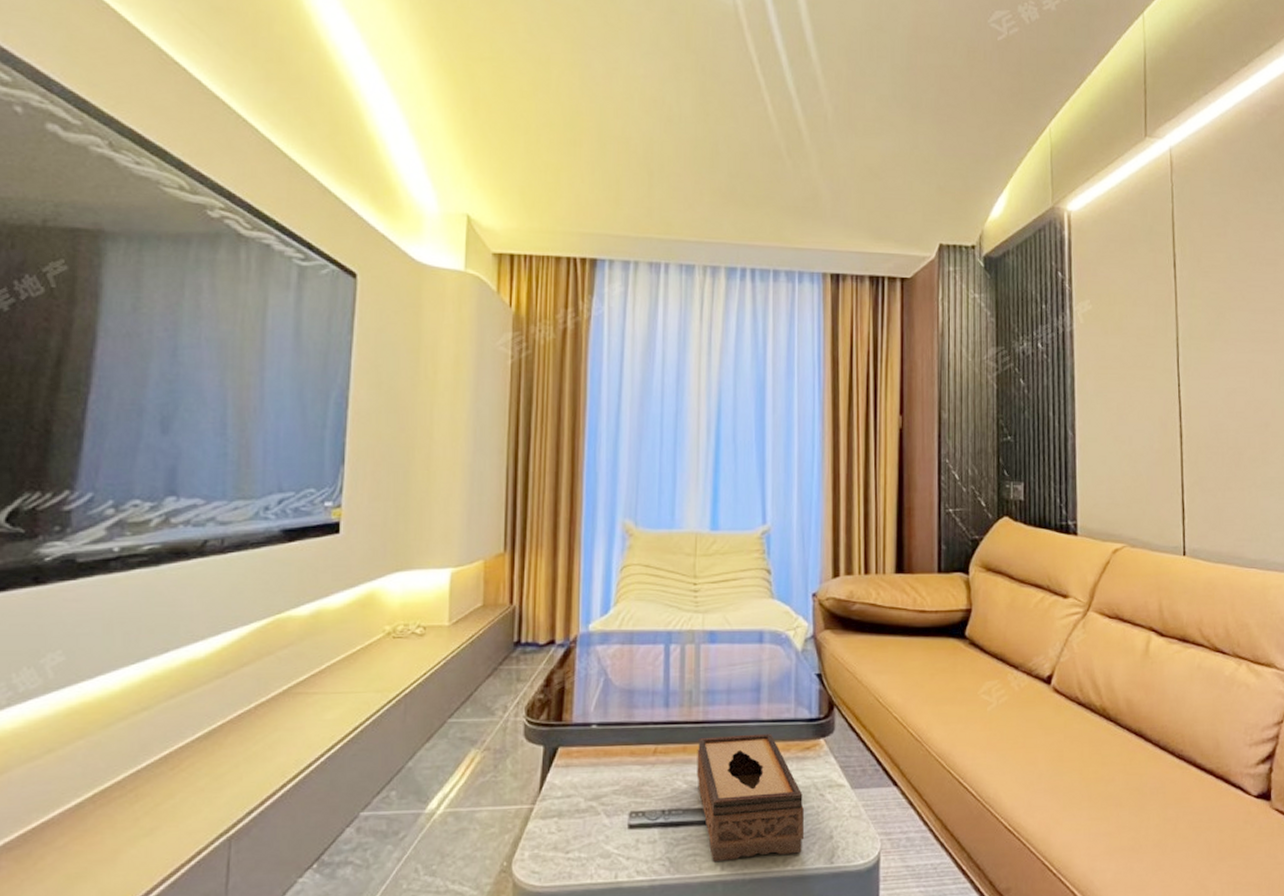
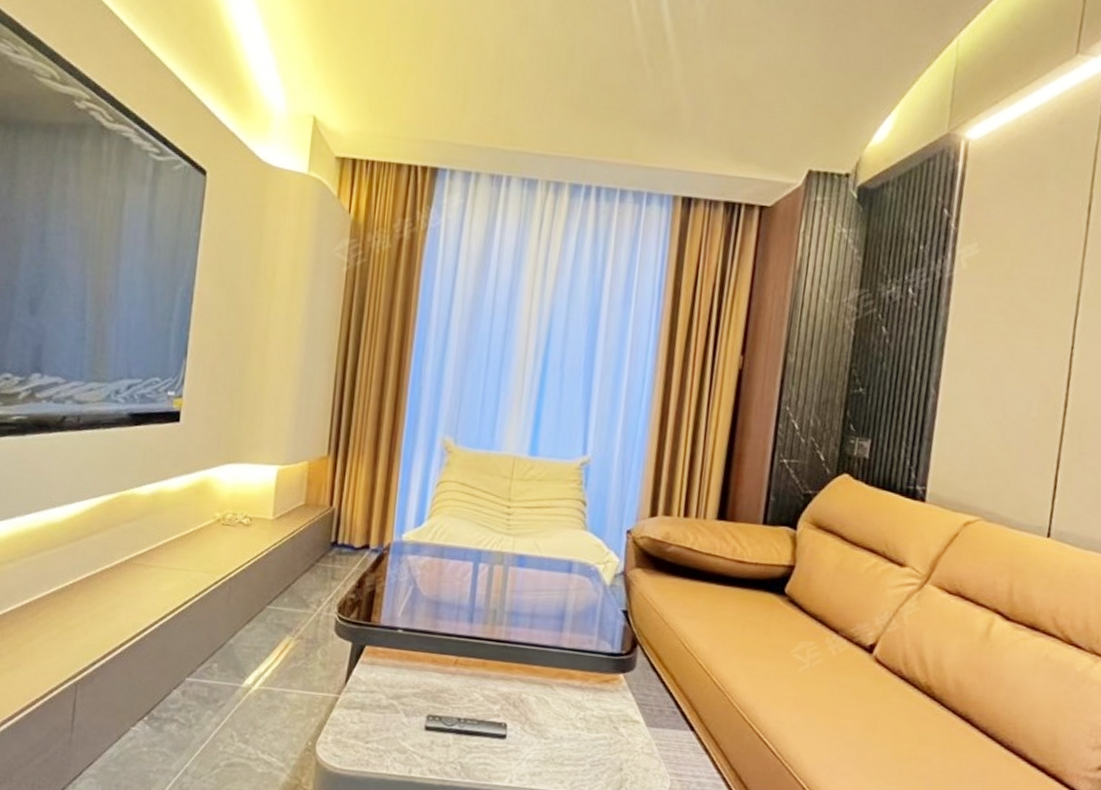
tissue box: present [697,733,804,861] -> none [494,656,597,779]

